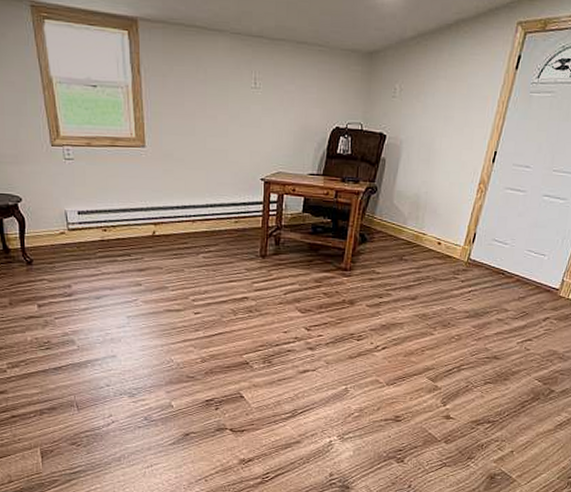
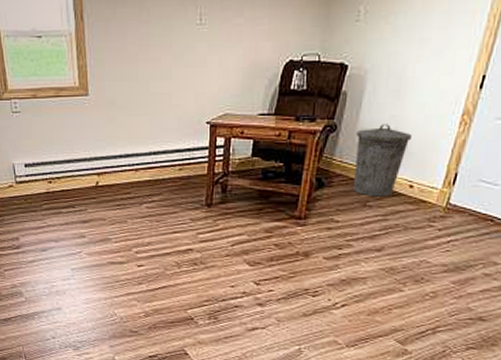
trash can: none [391,188,440,252] -> present [352,124,413,197]

